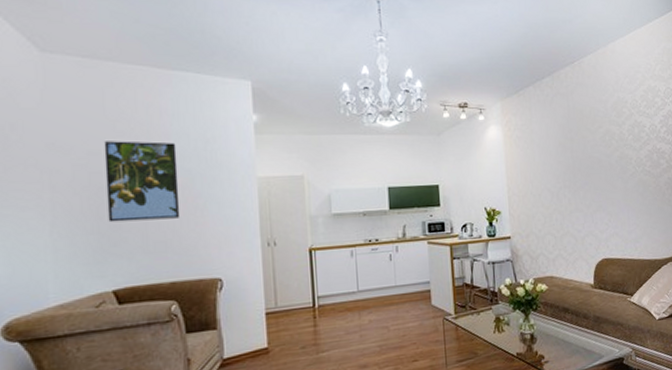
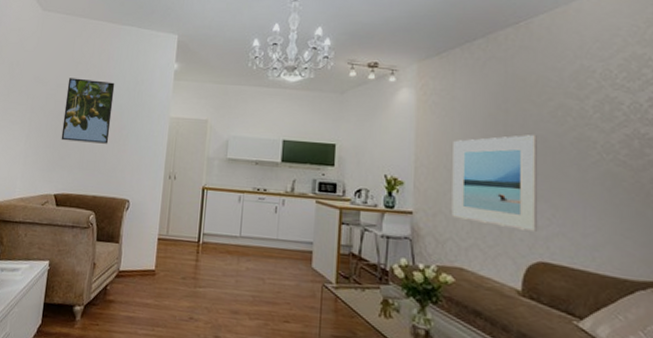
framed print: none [535,158,601,237] -> present [451,135,538,233]

